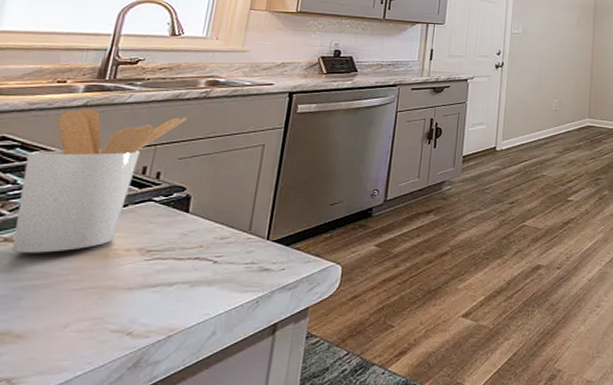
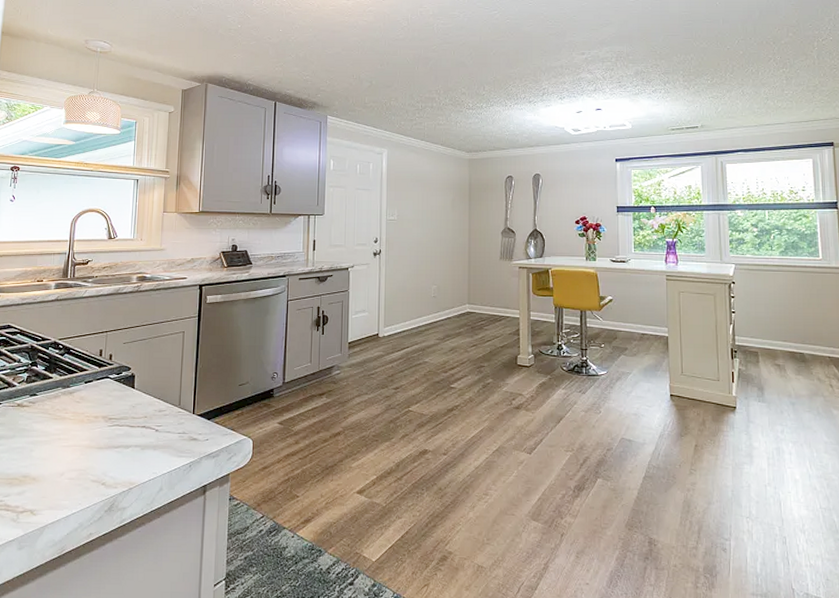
utensil holder: present [11,108,187,254] -> none [23,302,126,417]

